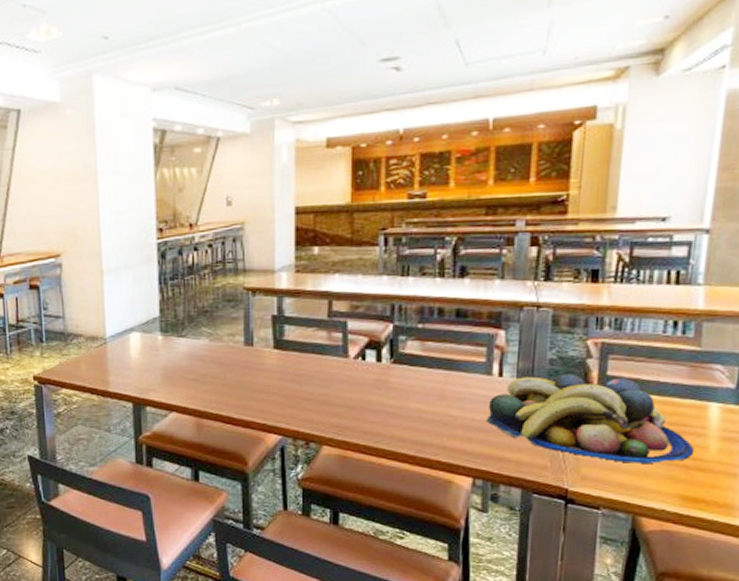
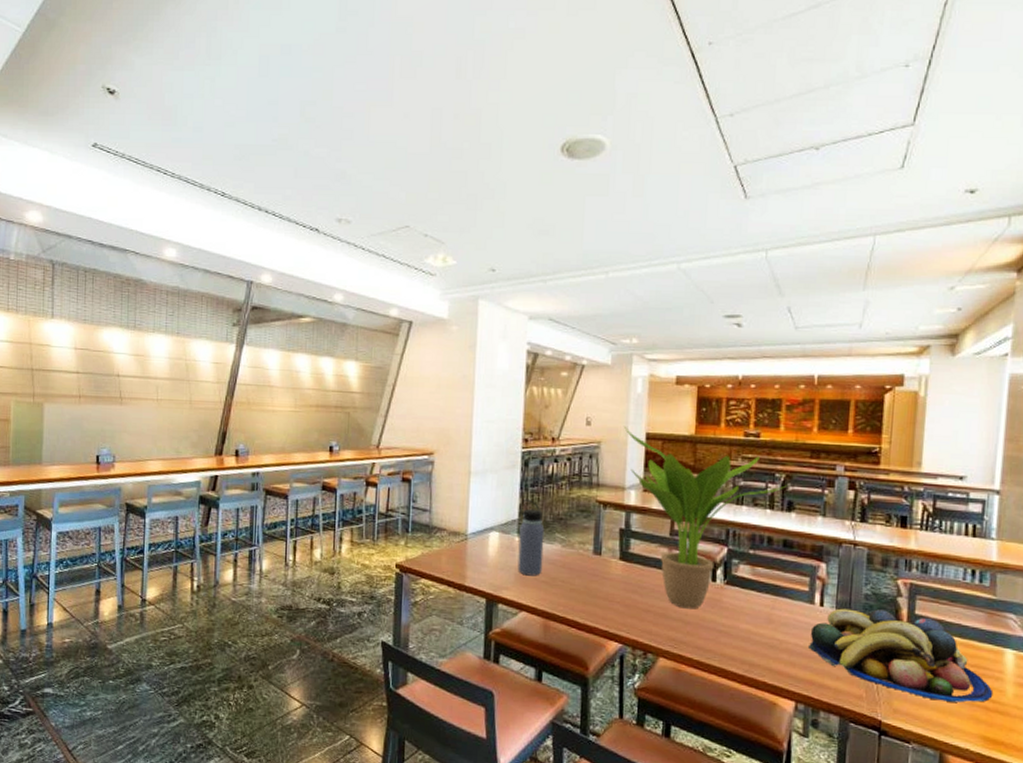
water bottle: none [159,293,191,375] -> present [517,498,545,576]
potted plant: none [270,201,459,393] -> present [624,426,787,609]

